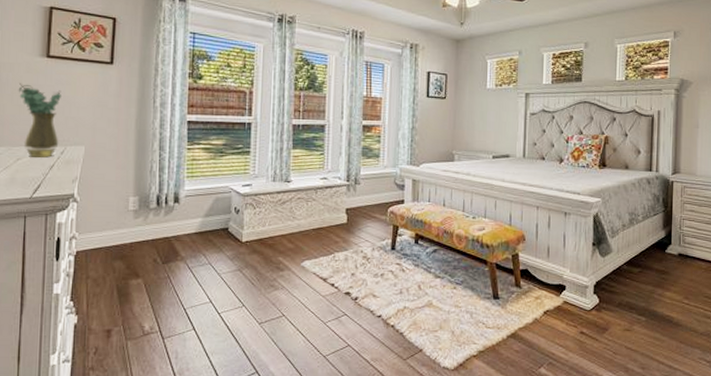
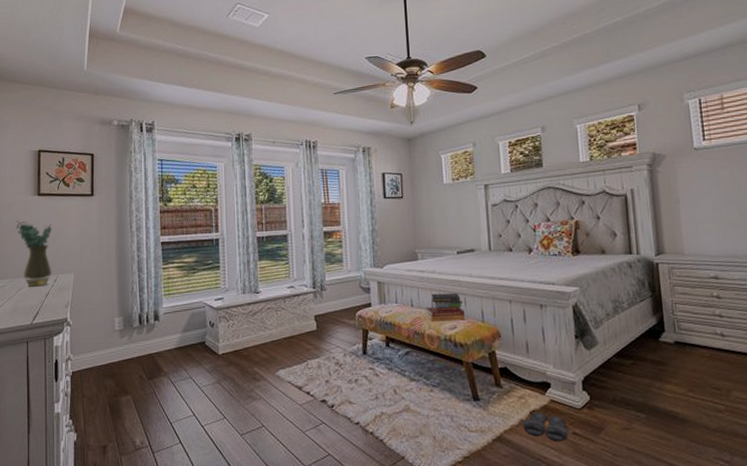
books: none [456,195,494,223] -> present [425,293,465,322]
slippers: none [536,312,577,339] -> present [522,412,569,441]

